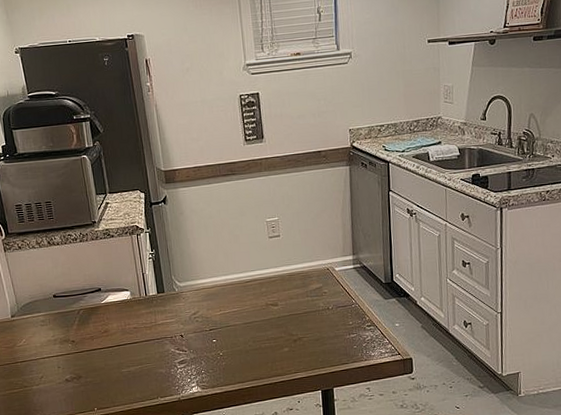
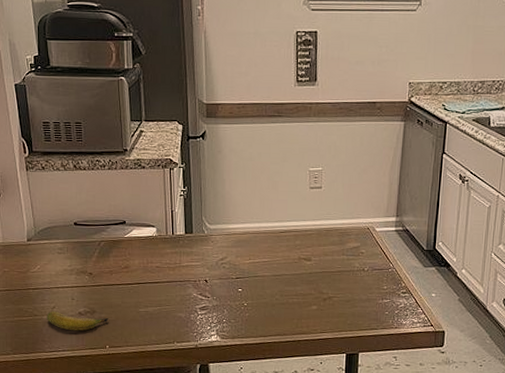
banana: none [36,380,94,398] -> present [47,310,109,331]

